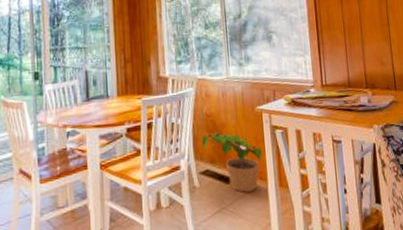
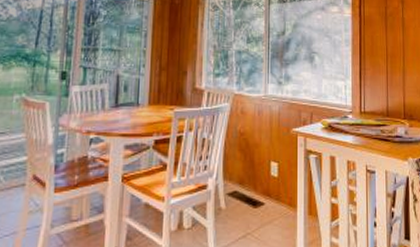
potted plant: present [201,132,262,193] -> none [232,152,294,218]

